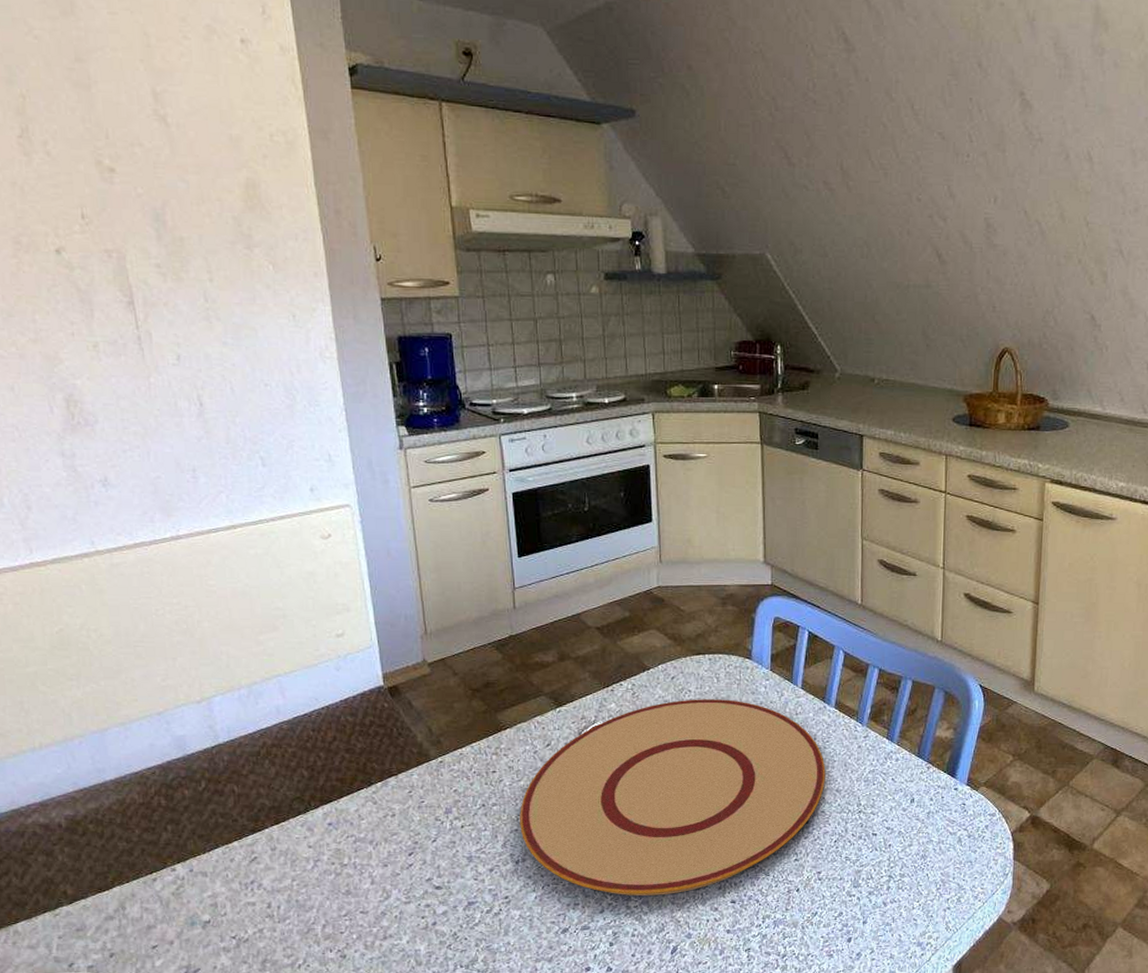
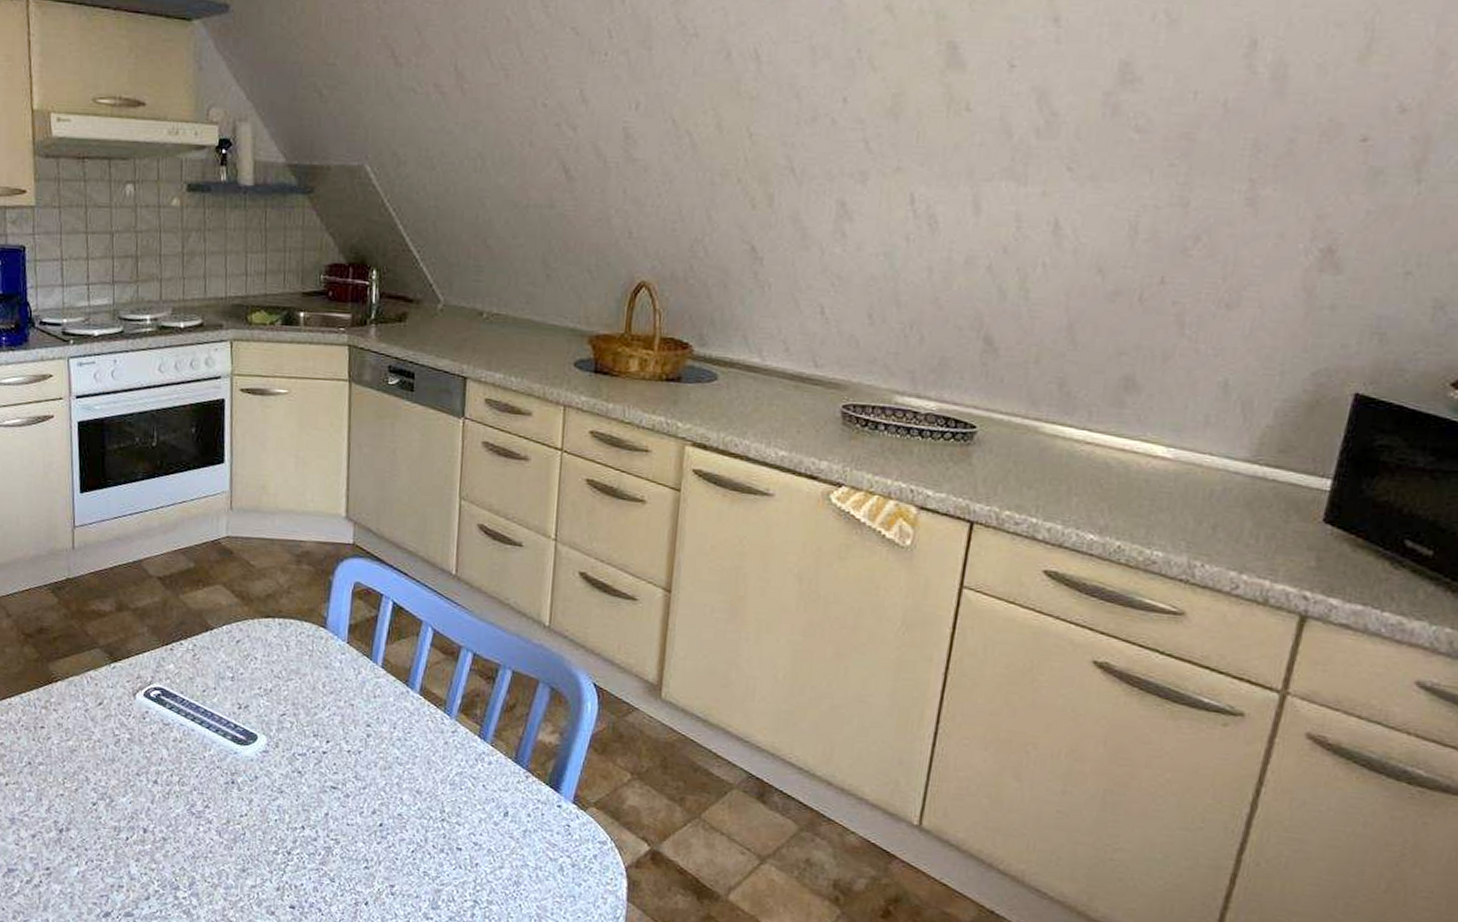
plate: present [520,699,826,895] -> none [66,667,406,889]

